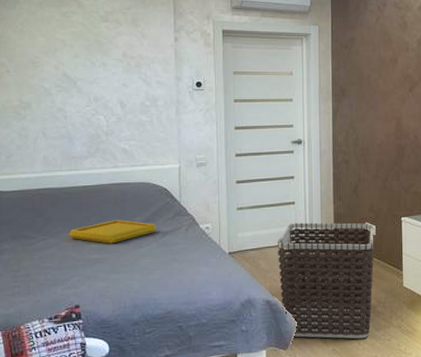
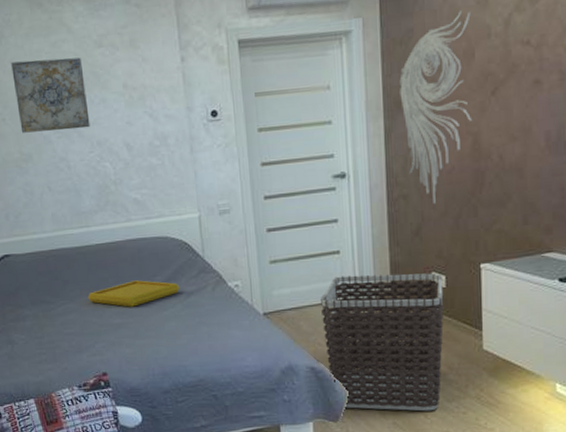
wall art: none [22,24,90,86] -> present [11,57,90,133]
wall sculpture: none [344,30,396,169] -> present [399,11,473,204]

